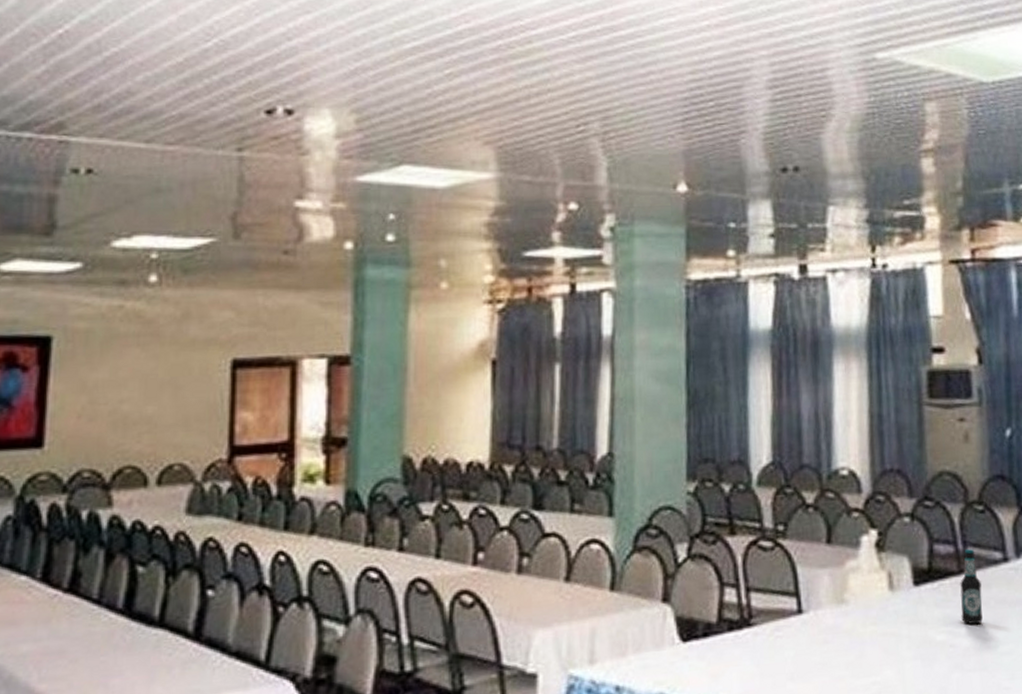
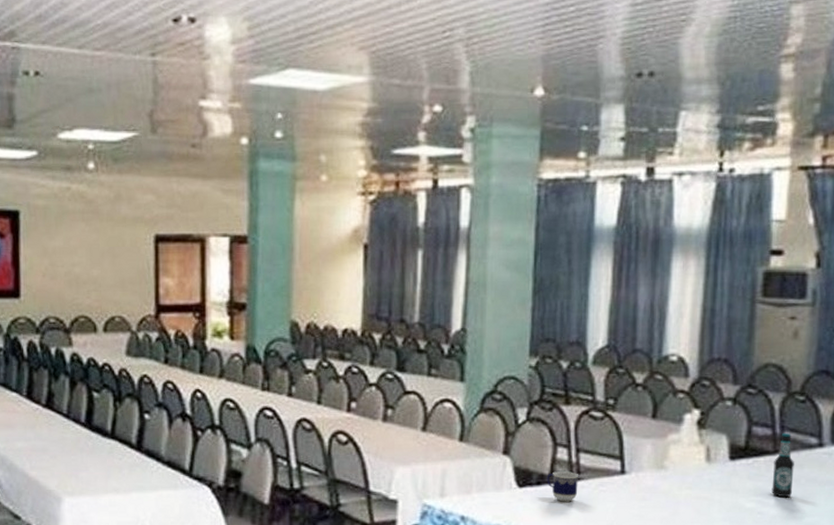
cup: none [714,616,751,655] -> present [547,471,579,502]

